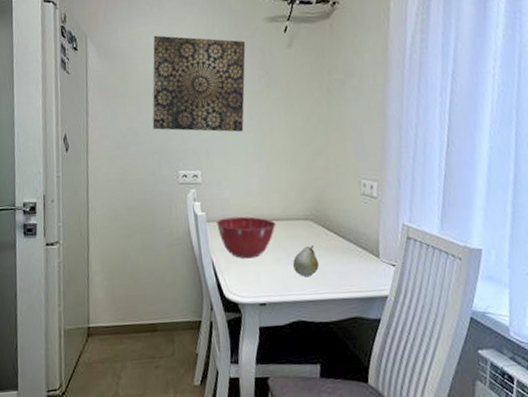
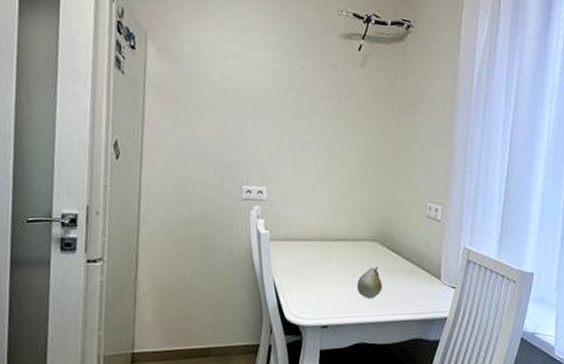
wall art: present [152,35,246,133] -> none [216,41,319,149]
mixing bowl: present [217,216,276,259] -> none [281,235,342,280]

